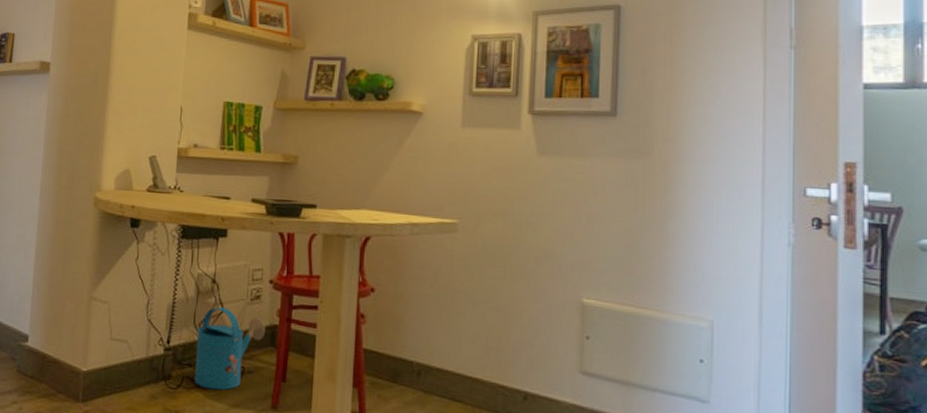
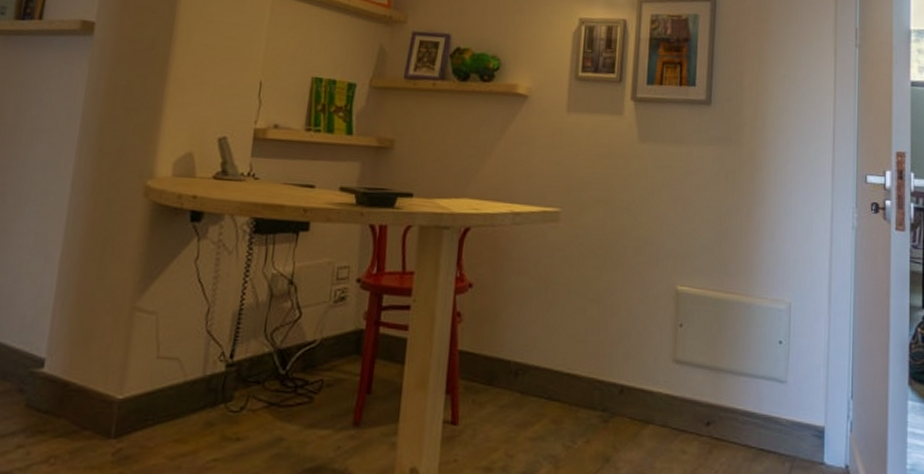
watering can: present [193,306,266,391] -> none [261,311,351,410]

